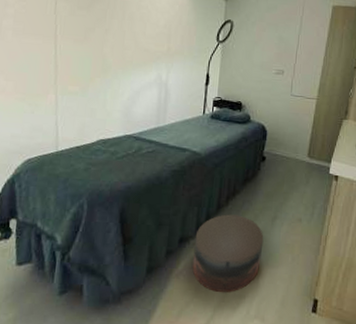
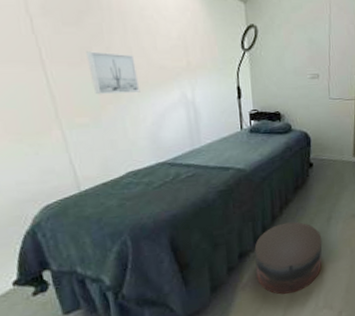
wall art: none [88,31,126,70] -> present [86,51,141,95]

